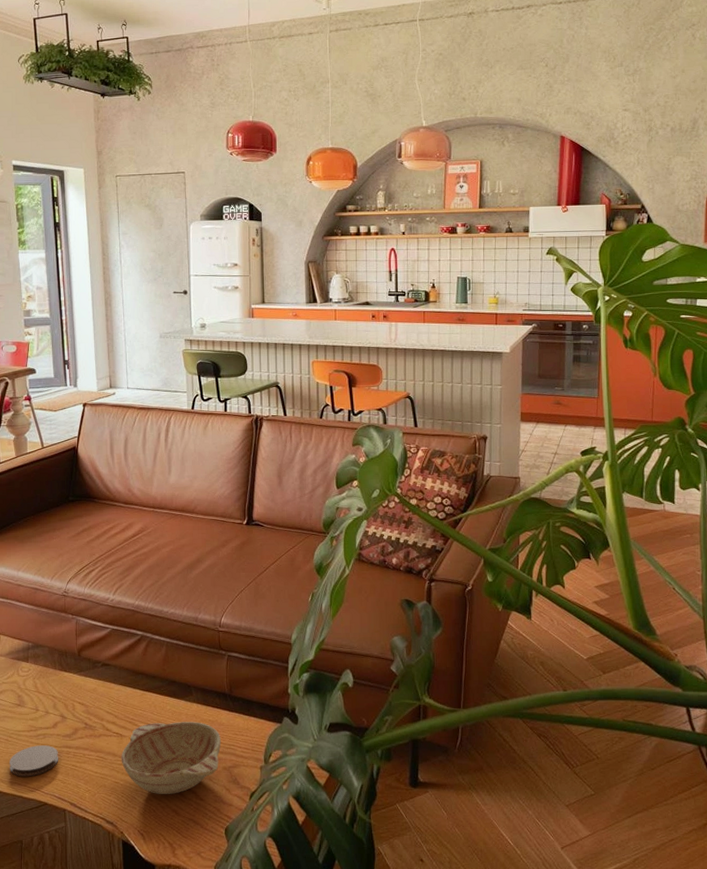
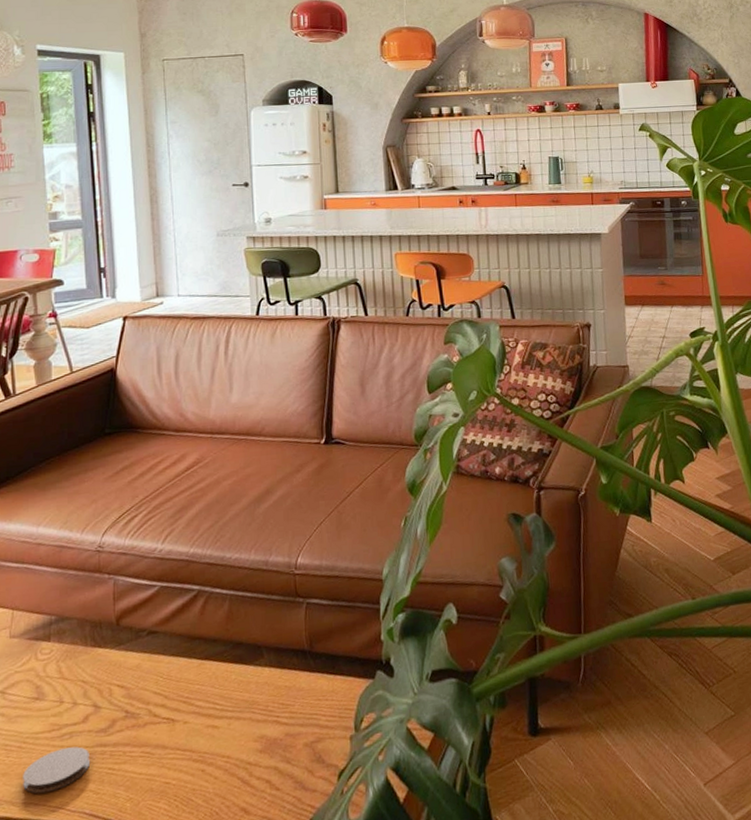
decorative bowl: present [121,722,222,794] -> none [173,690,301,791]

